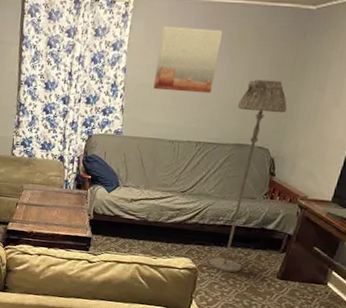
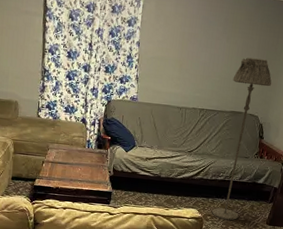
wall art: present [153,27,223,94] -> none [163,8,221,68]

